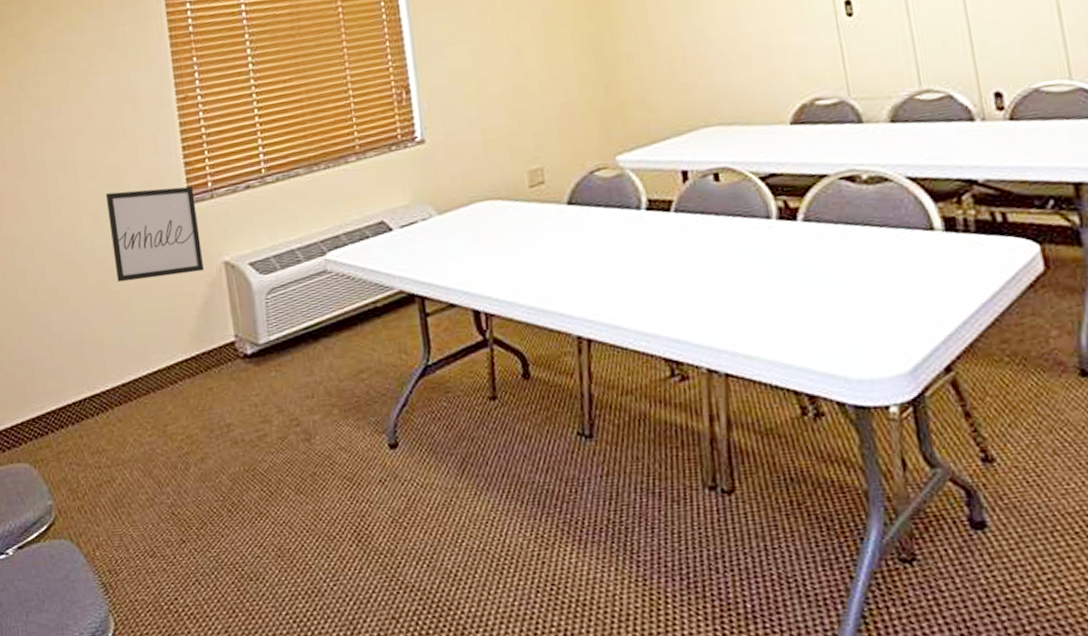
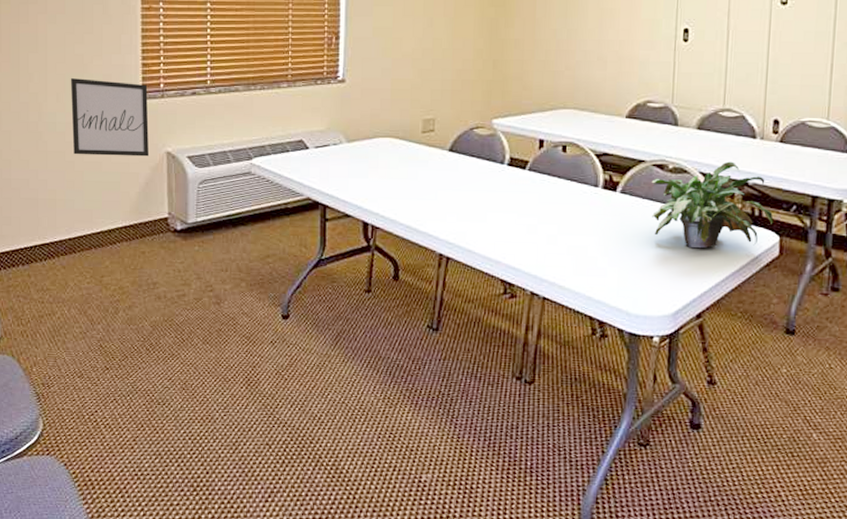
potted plant: none [842,156,1026,278] -> present [651,161,773,248]

